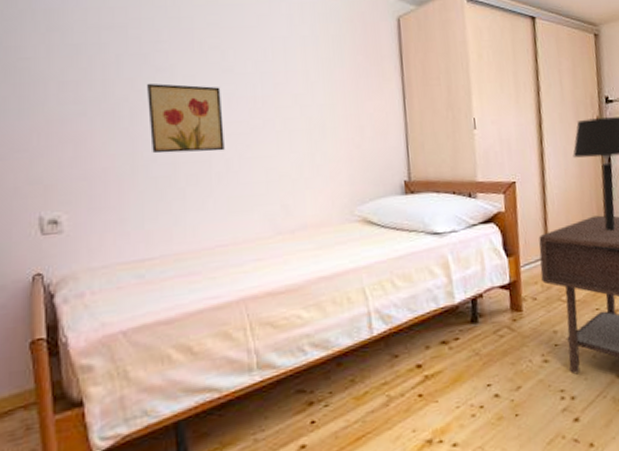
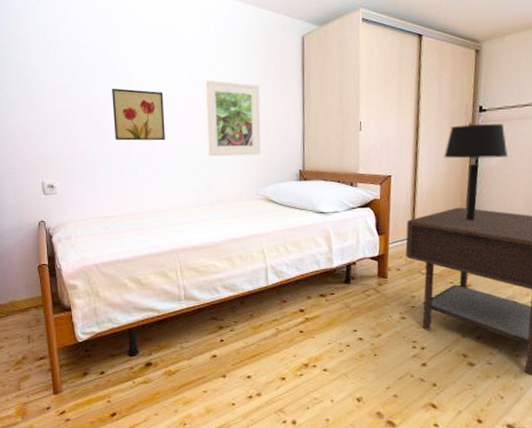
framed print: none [277,71,355,170] -> present [205,80,262,157]

